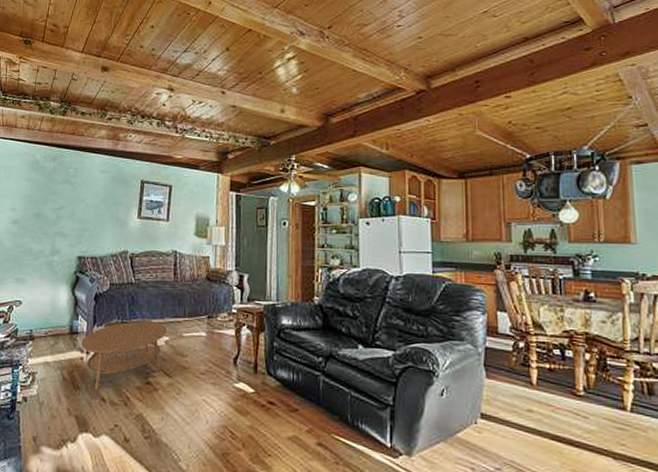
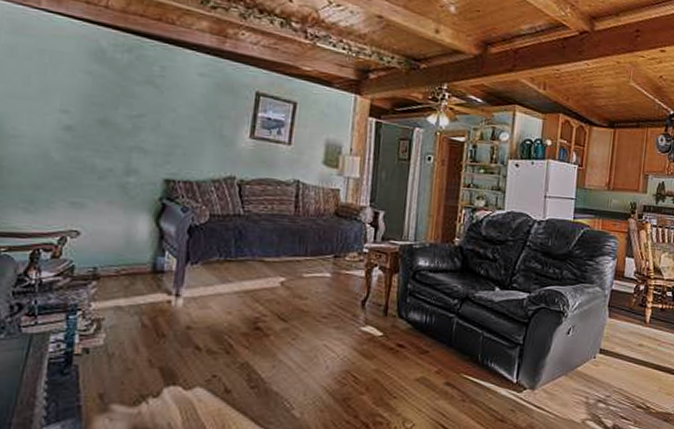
coffee table: present [81,320,168,391] -> none [168,259,284,339]

